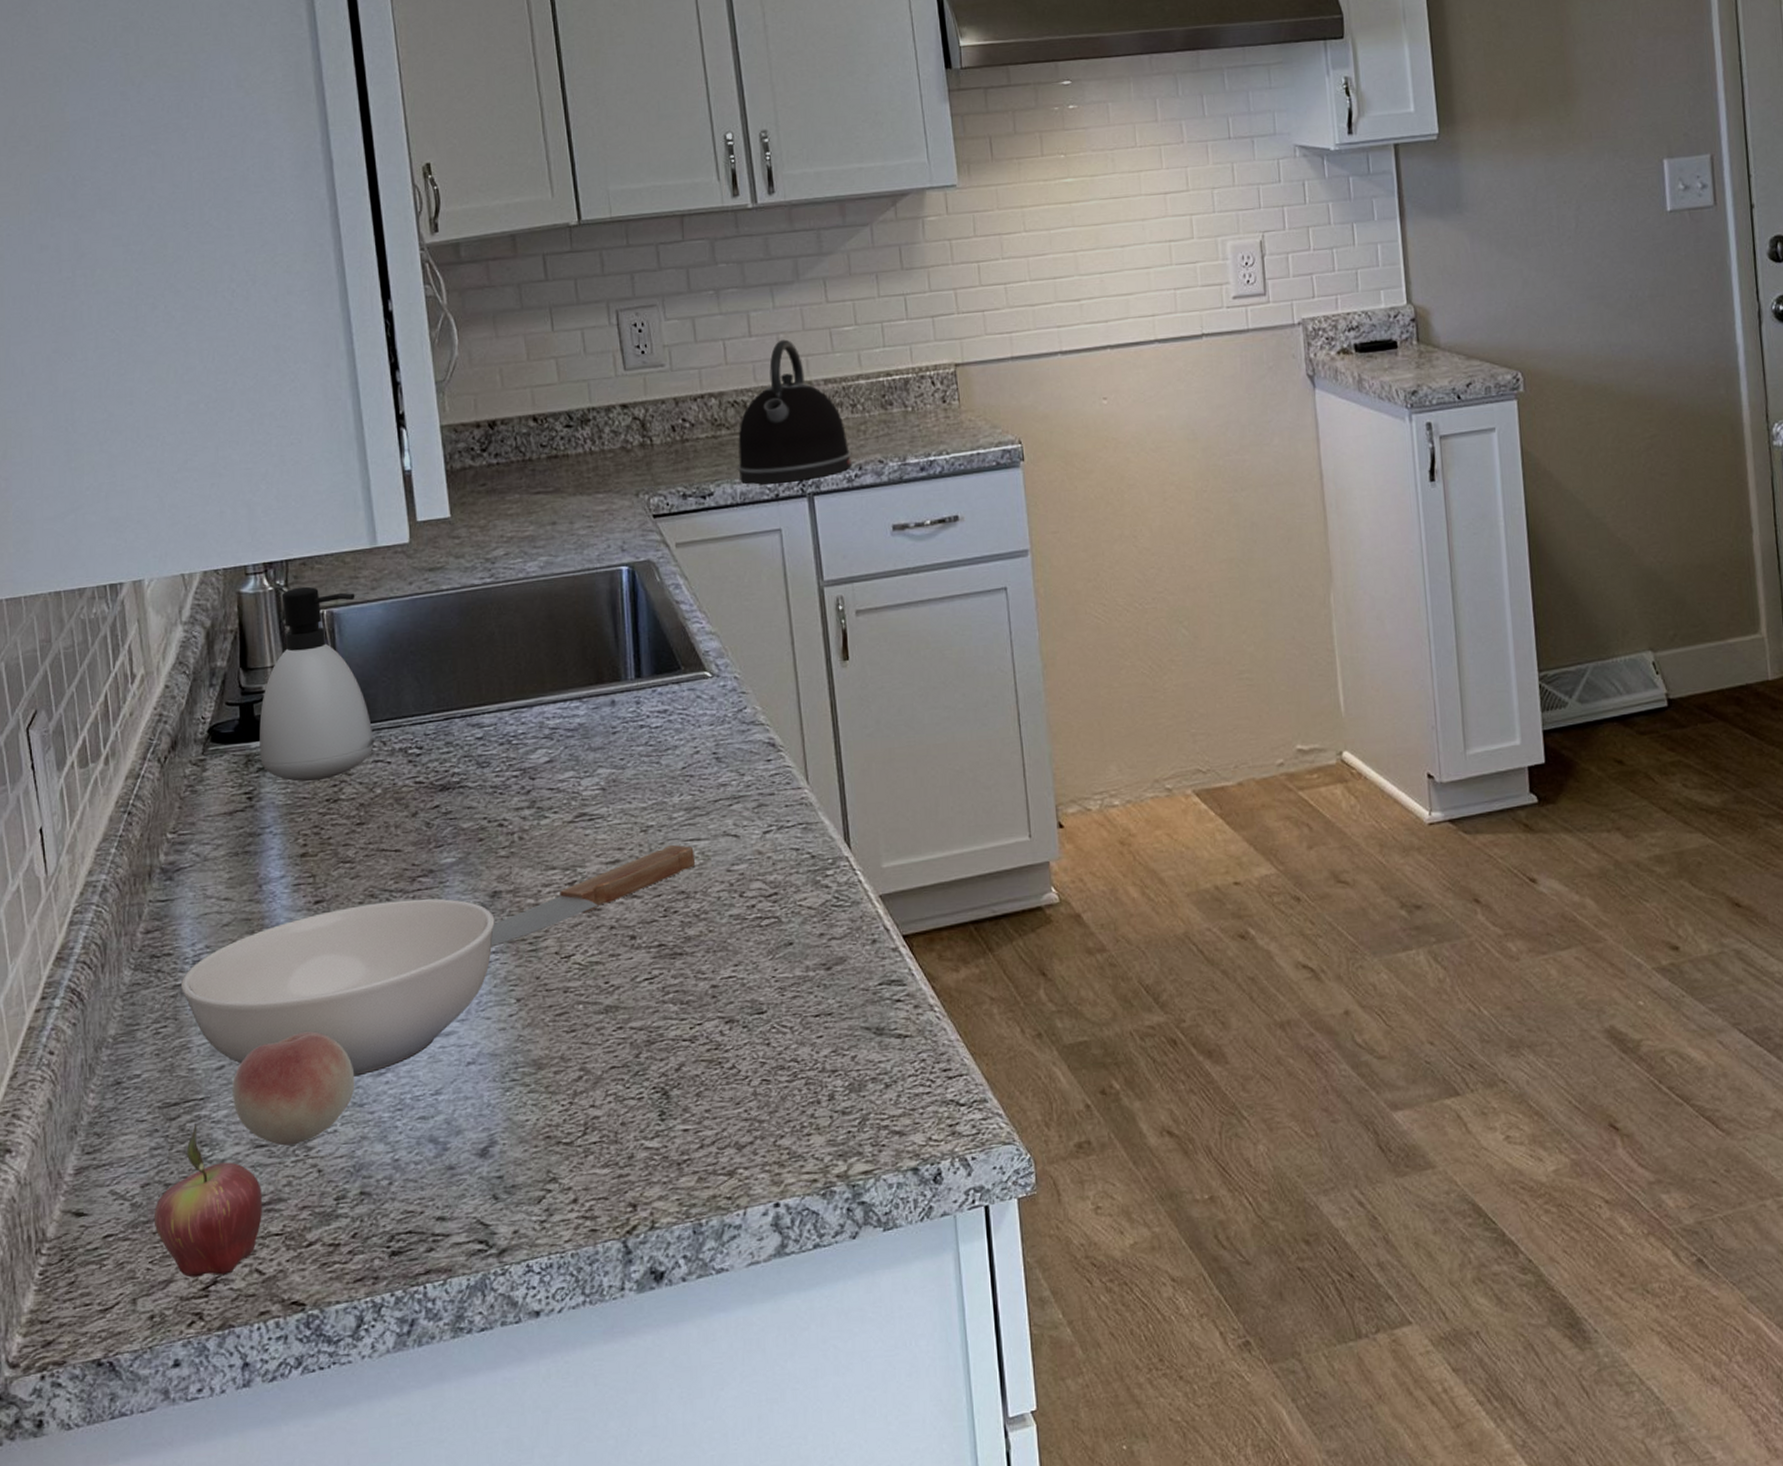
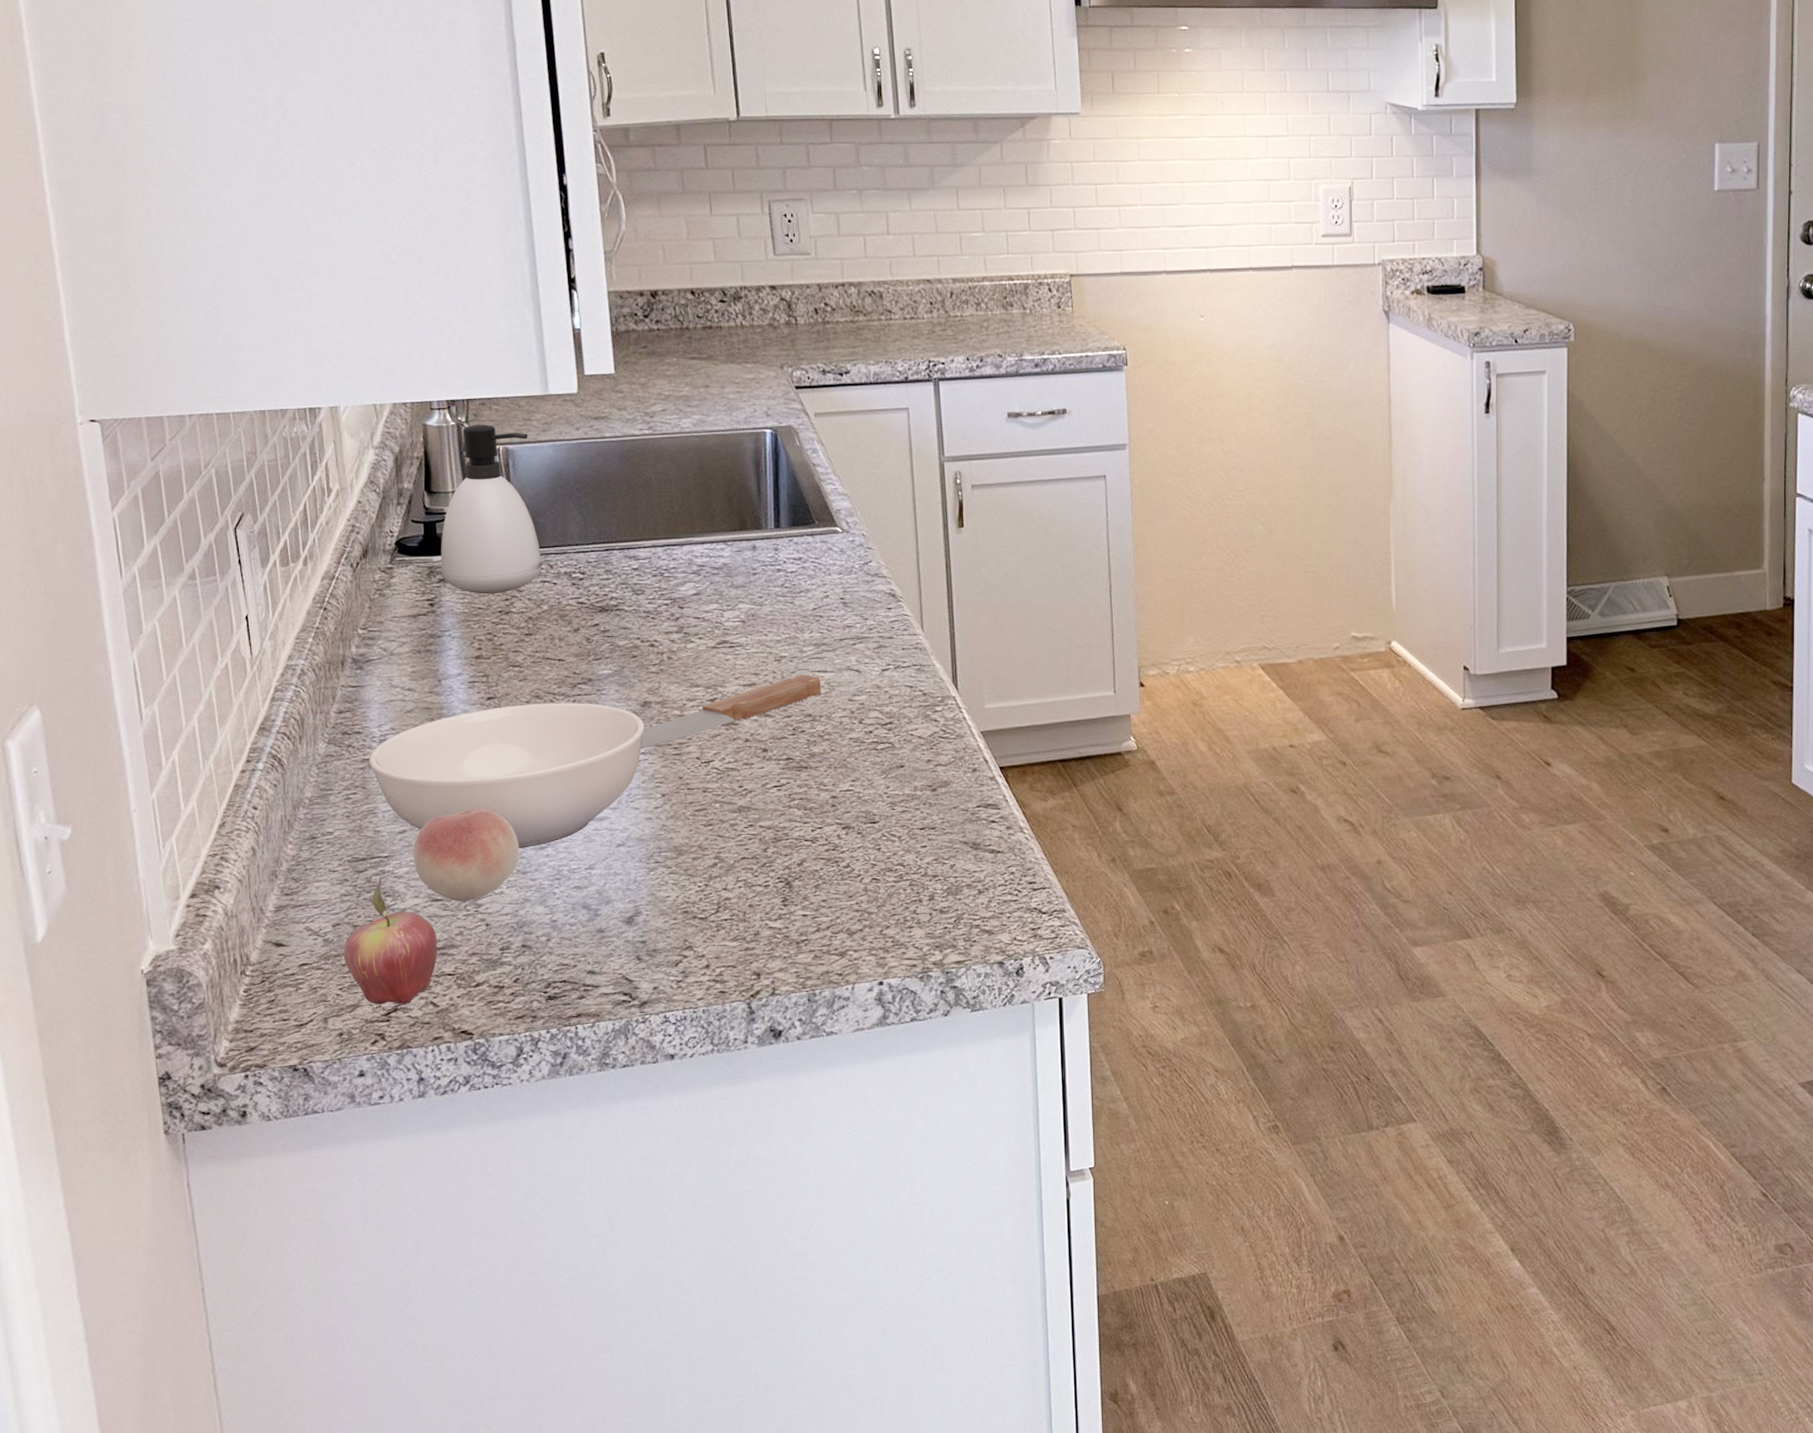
kettle: present [737,339,852,484] -> none [871,239,975,367]

